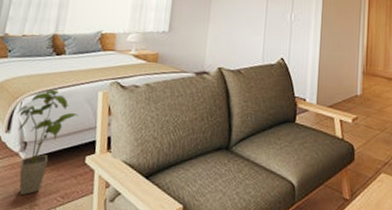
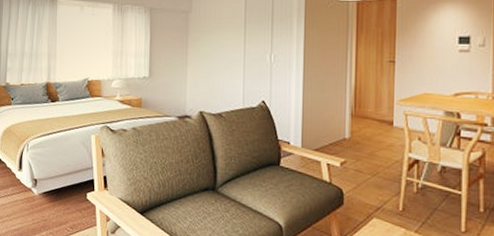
house plant: present [16,89,79,195] -> none [25,133,77,224]

